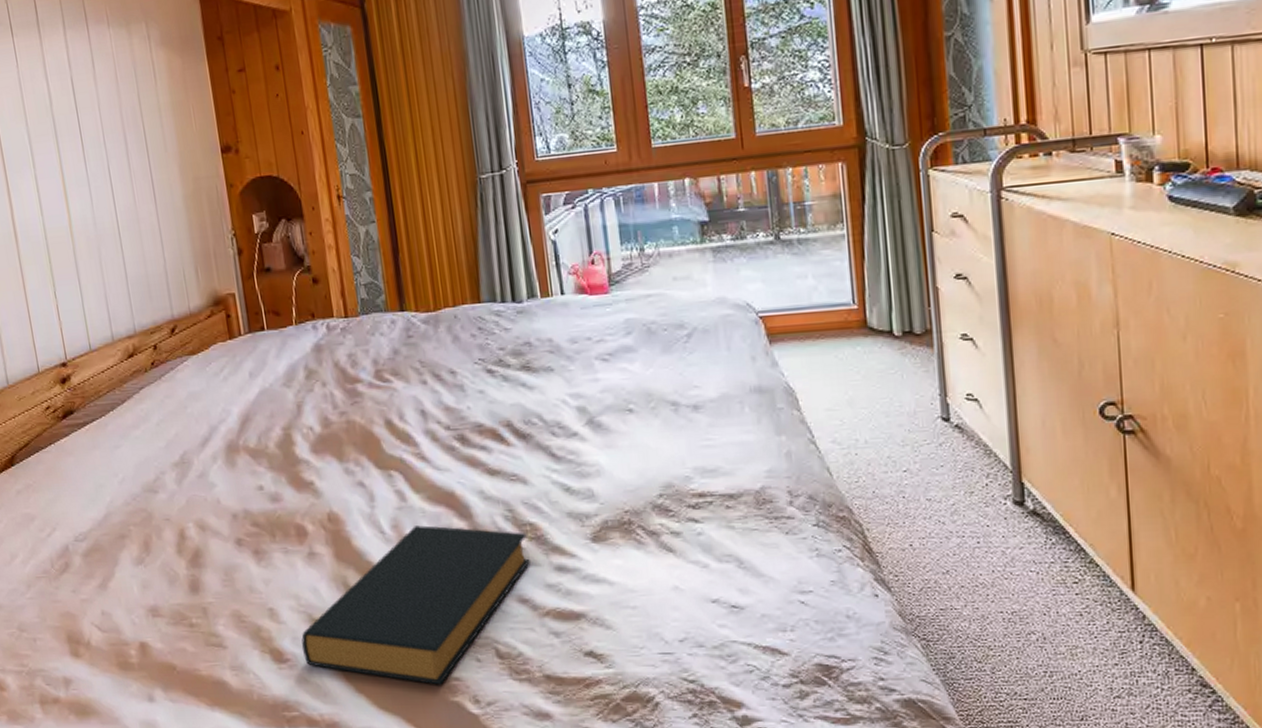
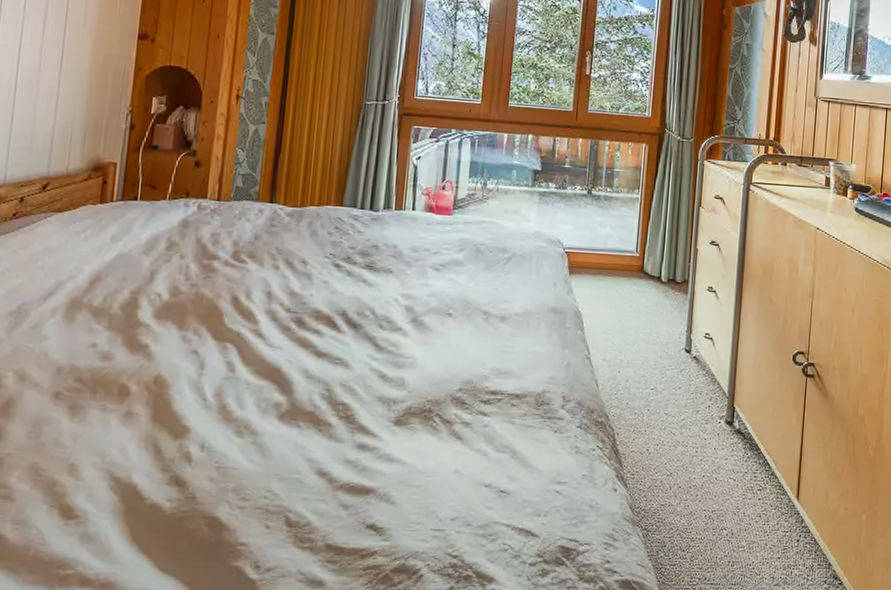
hardback book: present [301,525,531,685] -> none [94,396,338,549]

